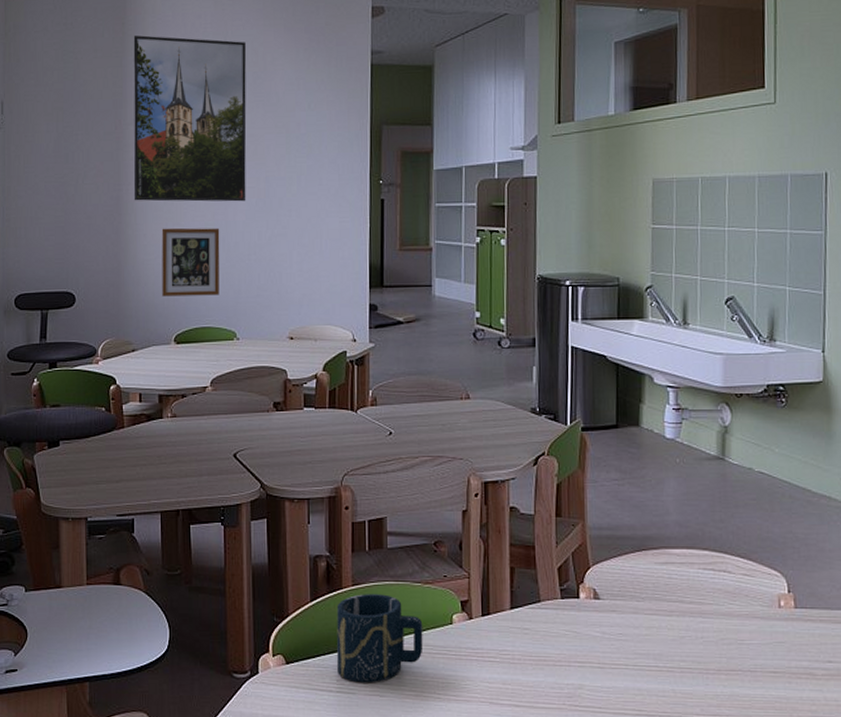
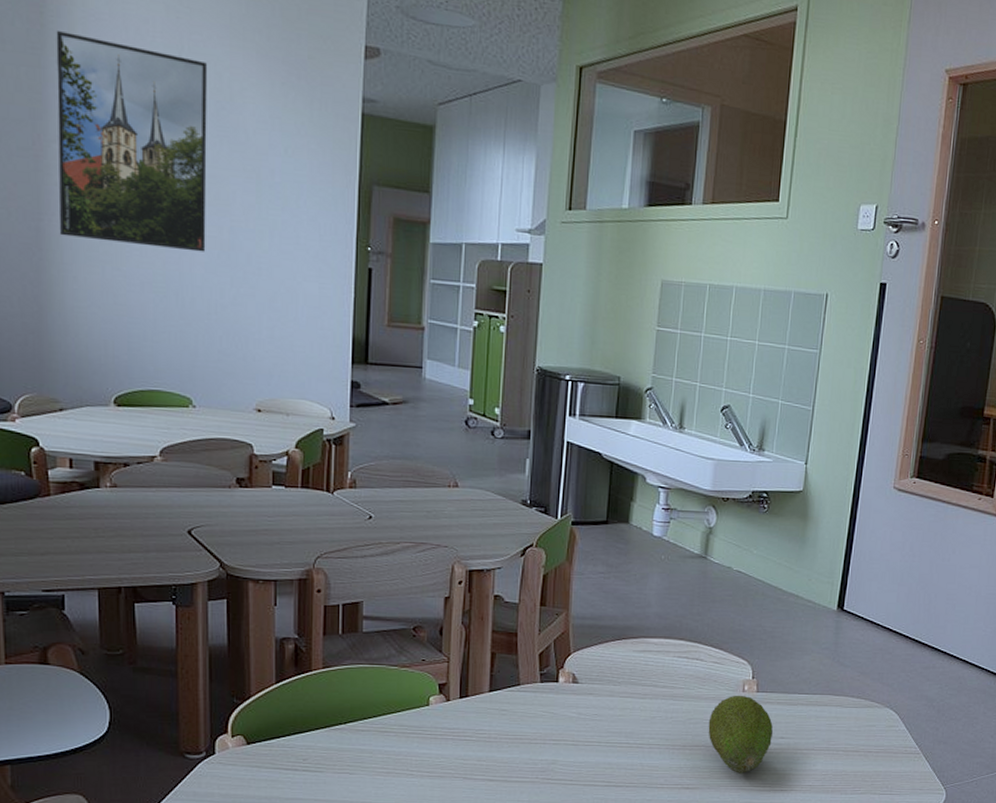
picture frame: present [161,227,220,297] -> none [97,272,172,356]
cup: present [336,594,423,683] -> none [303,676,398,762]
fruit: none [743,611,819,703] -> present [708,695,774,773]

